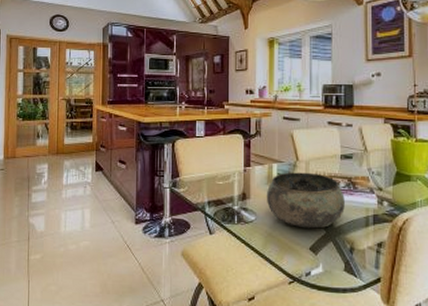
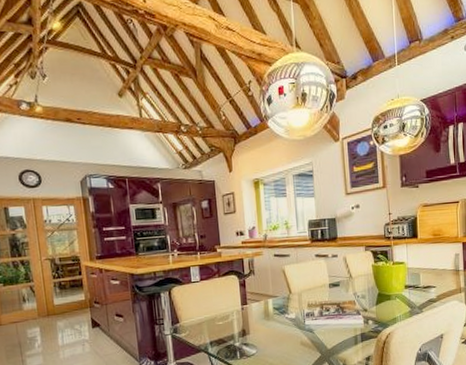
bowl: present [266,172,345,229] -> none [264,303,336,354]

